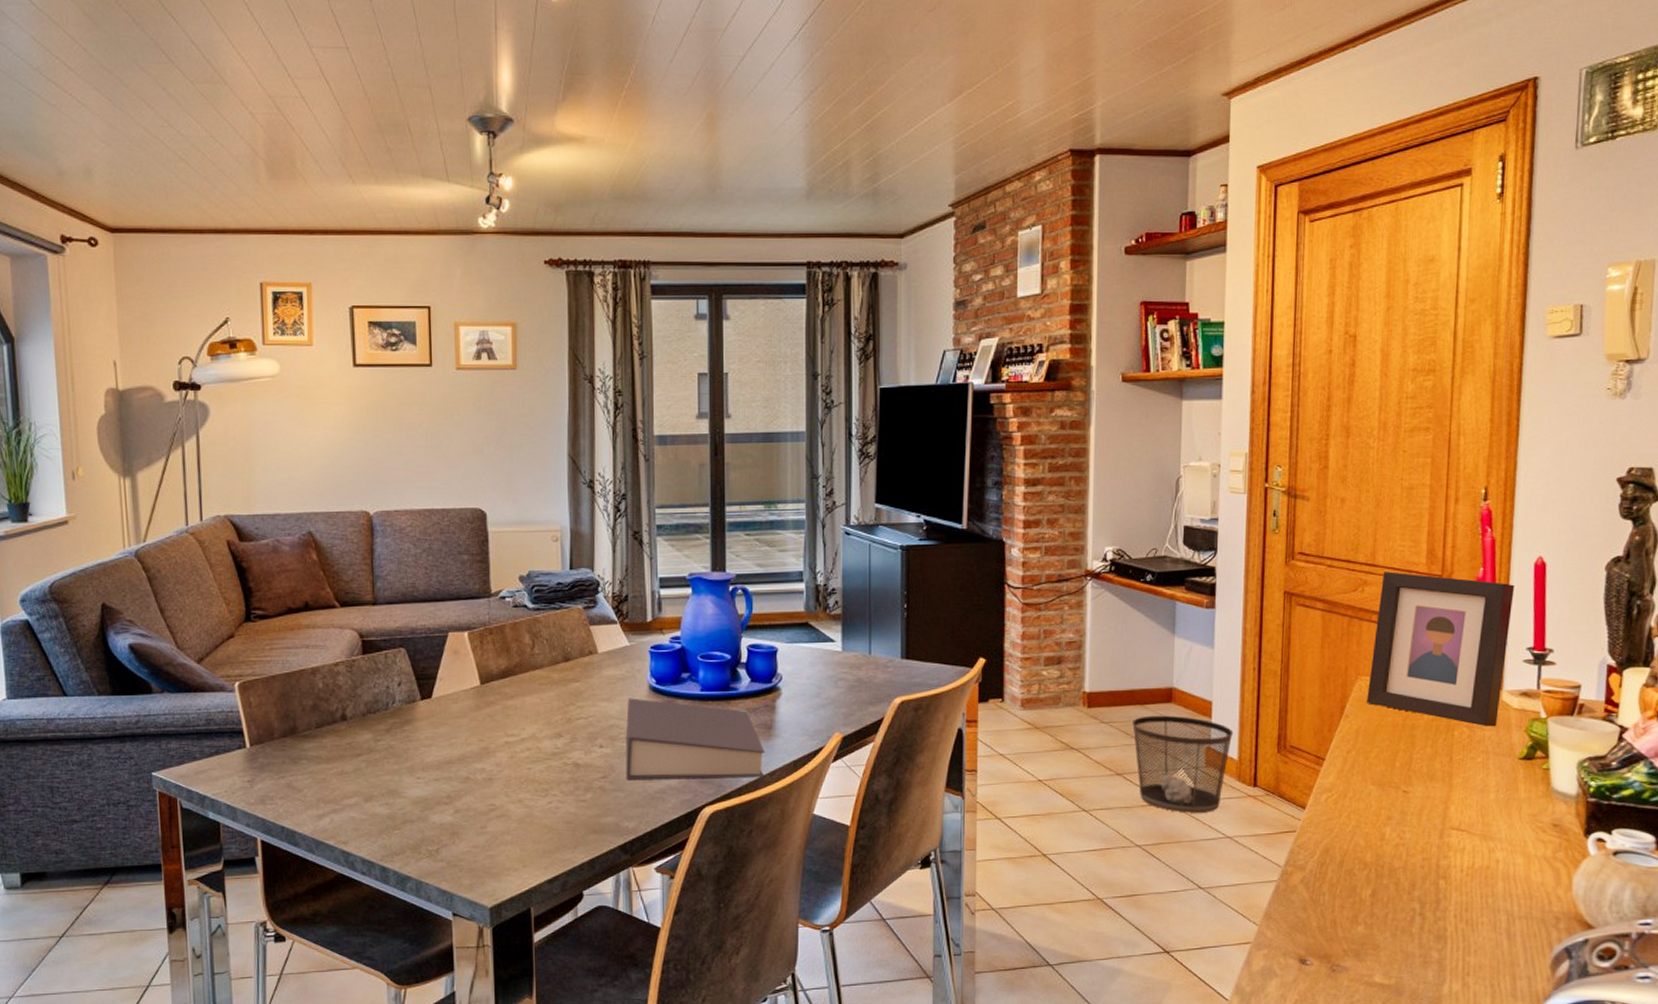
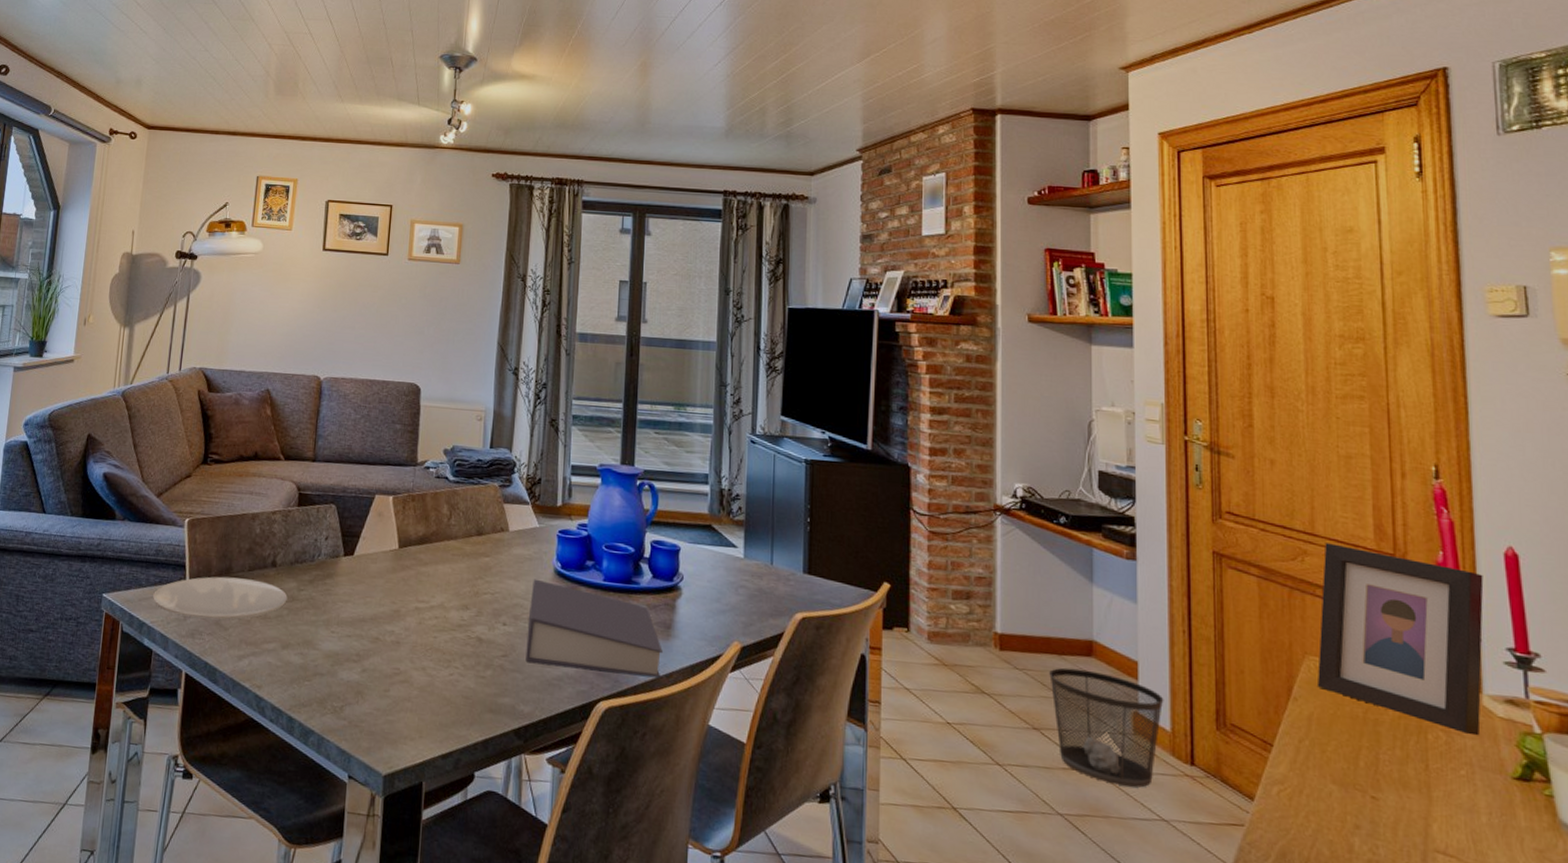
plate: none [211,736,364,784] -> present [153,576,288,620]

